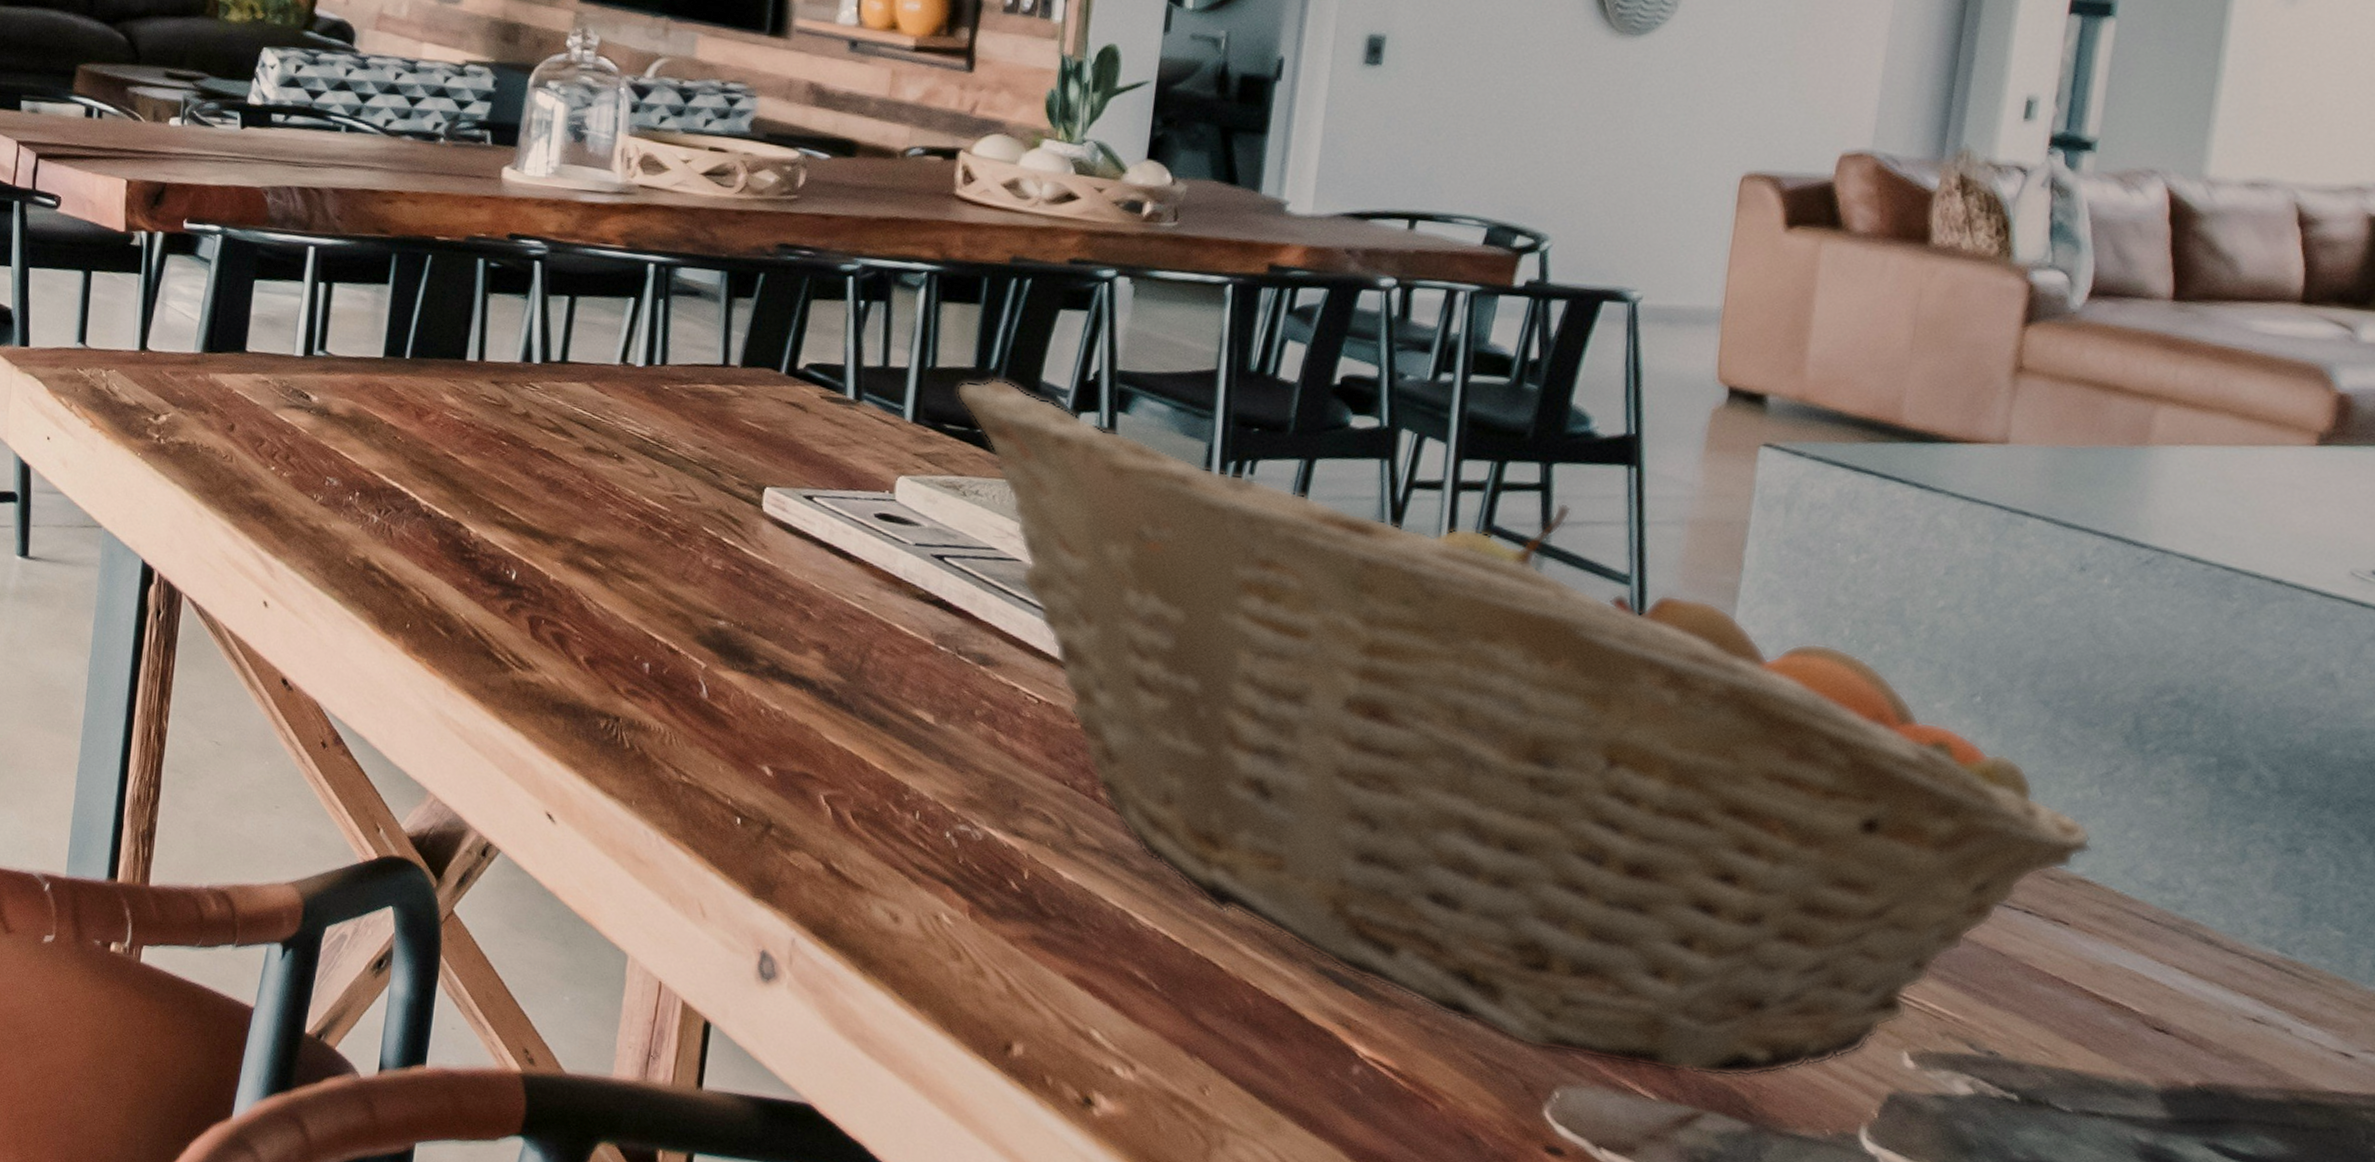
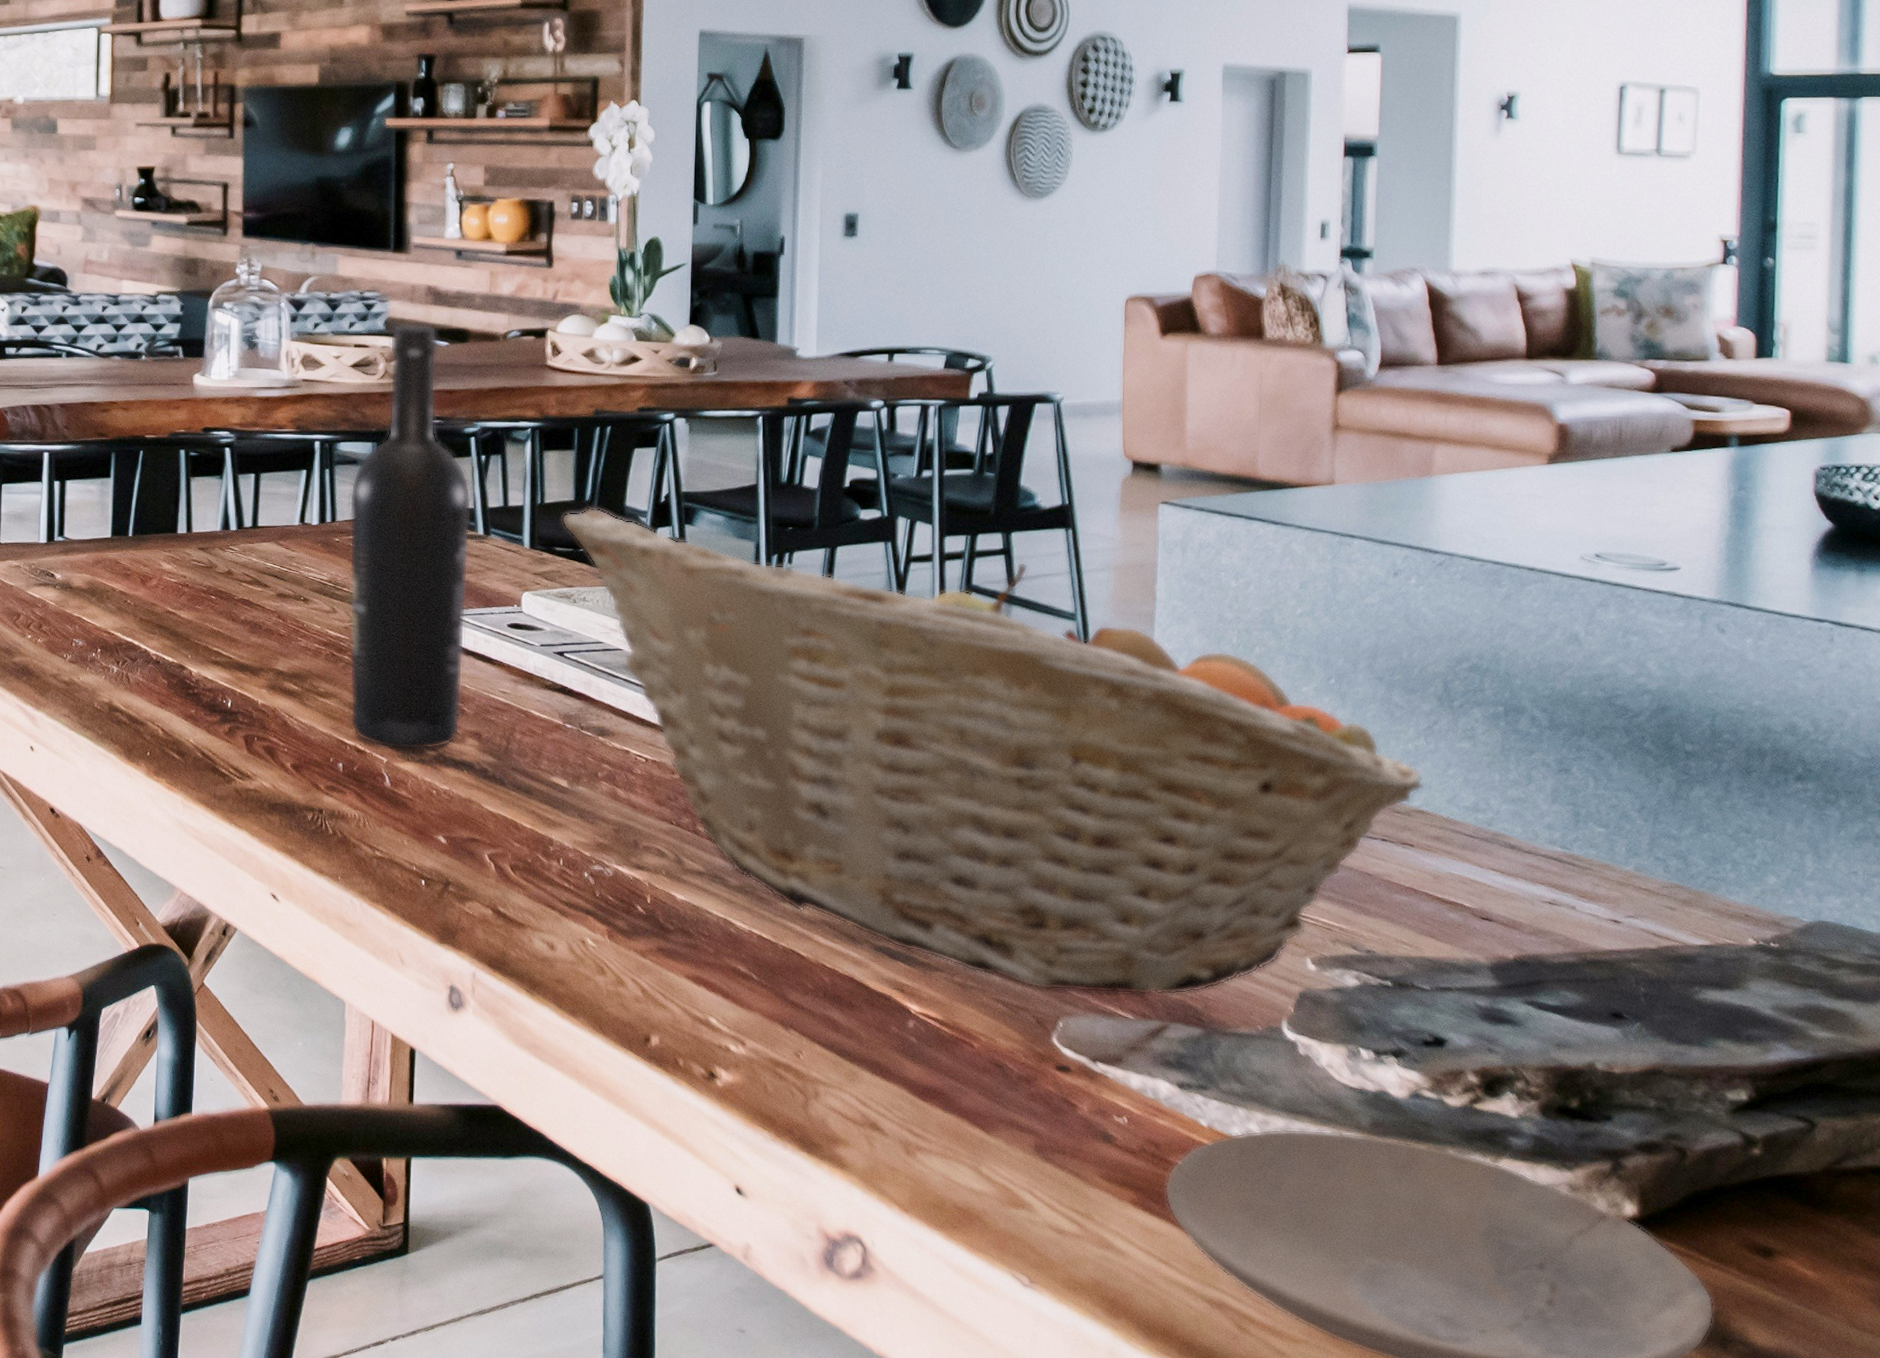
wine bottle: none [663,126,843,659] -> present [349,324,472,750]

